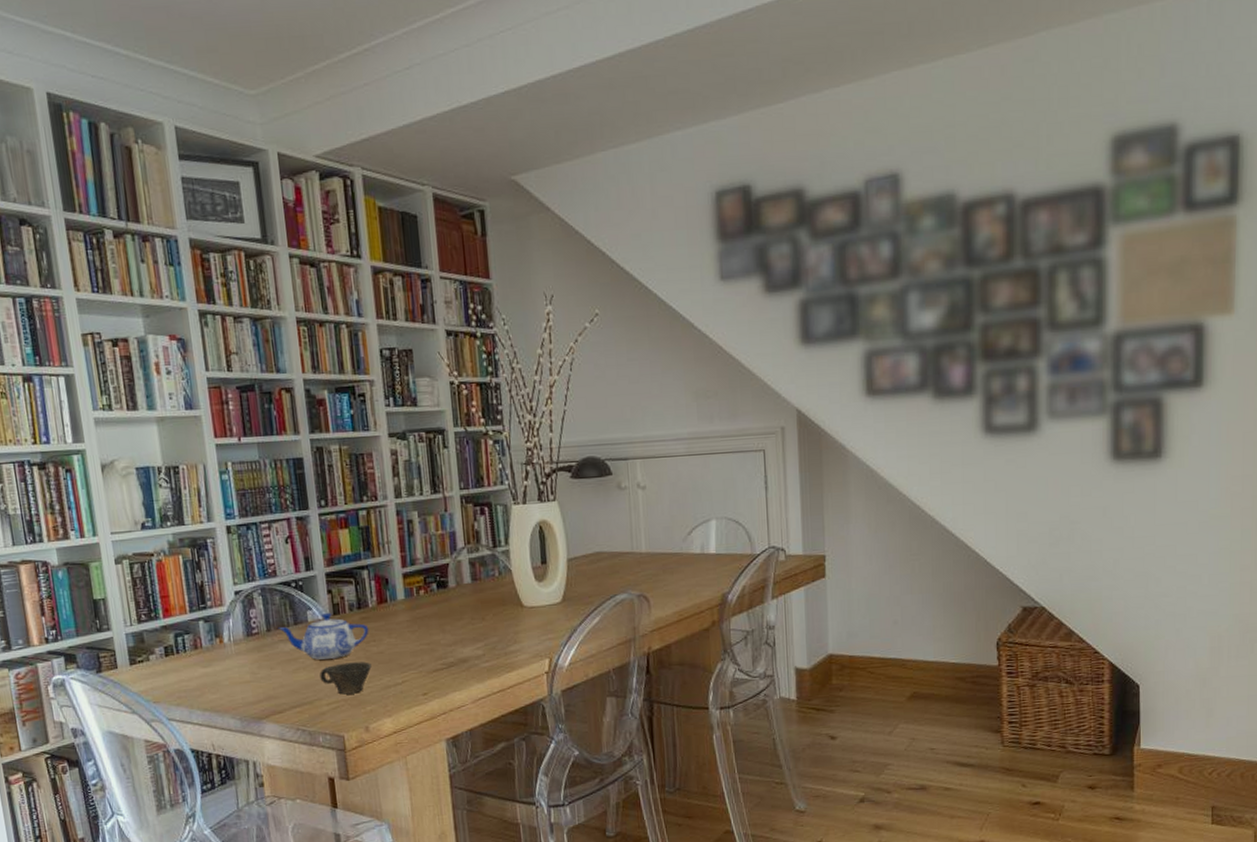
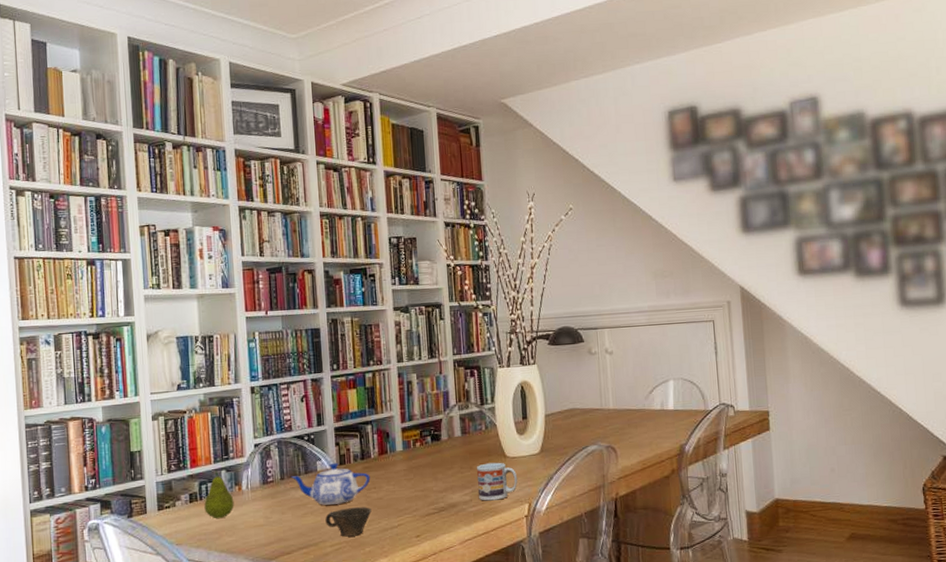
fruit: none [181,620,216,675] -> present [204,470,234,519]
cup: none [489,612,537,656] -> present [476,462,518,501]

